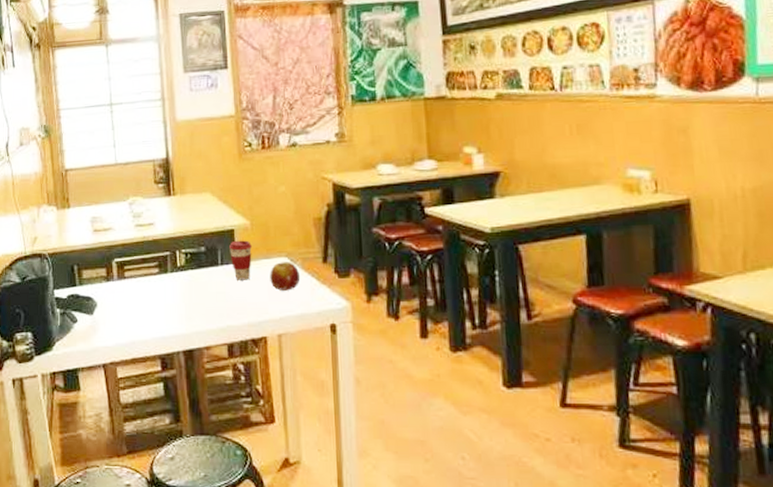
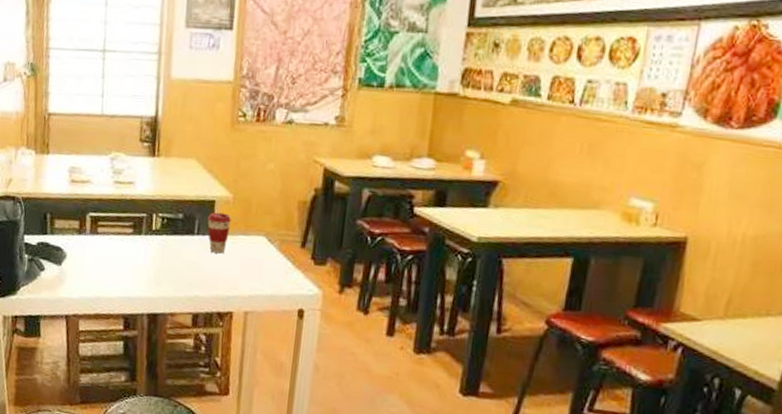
fruit: present [270,262,301,291] -> none [244,240,276,270]

